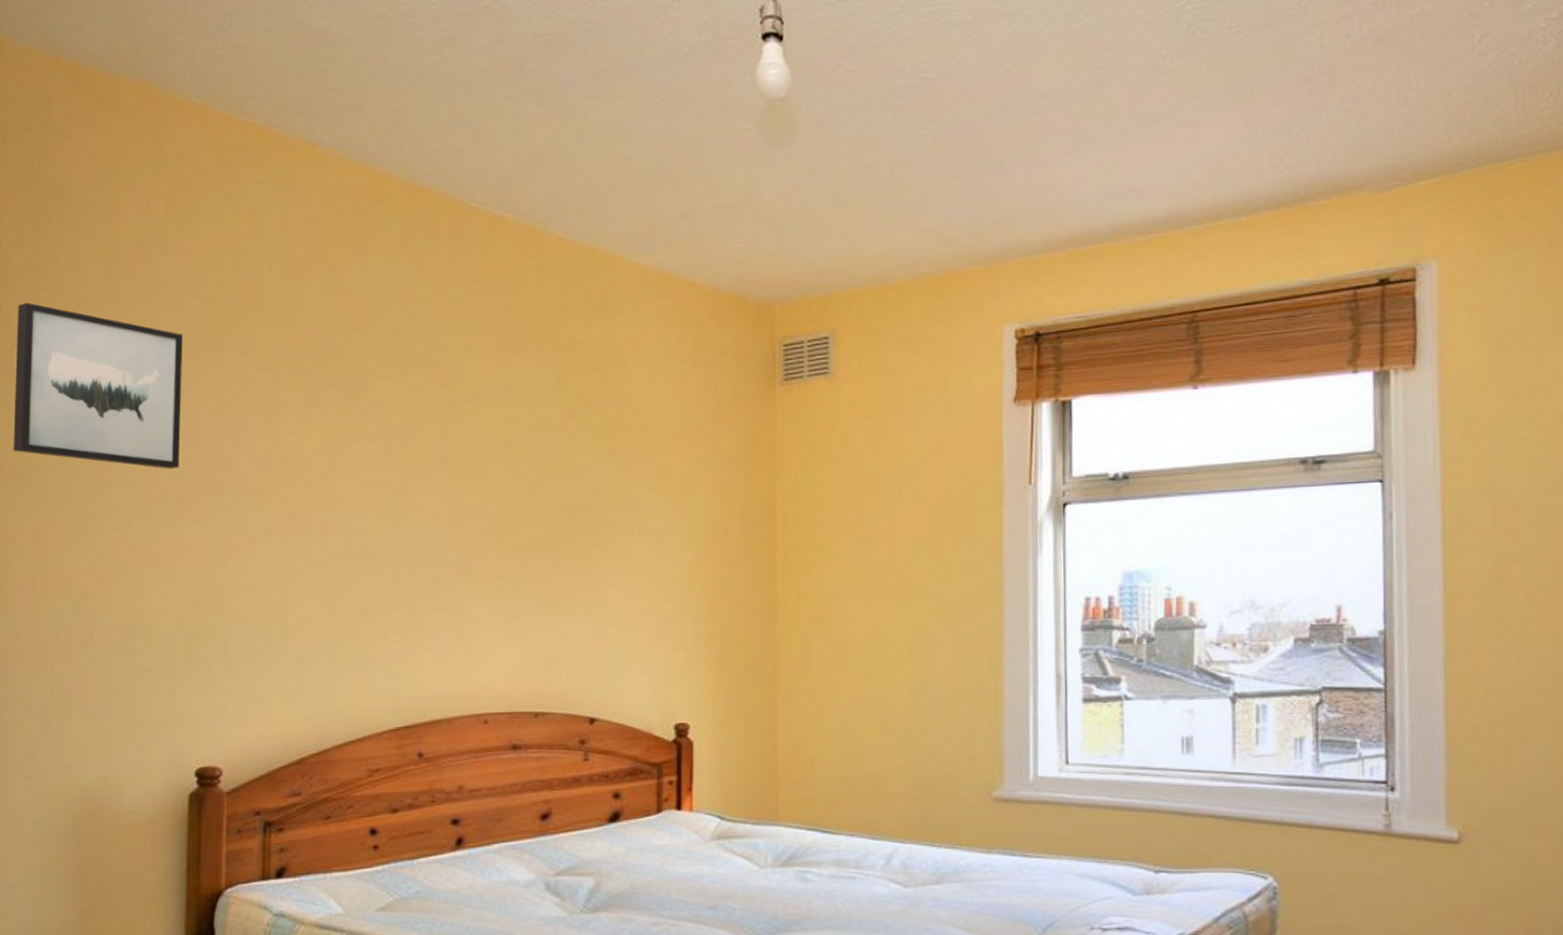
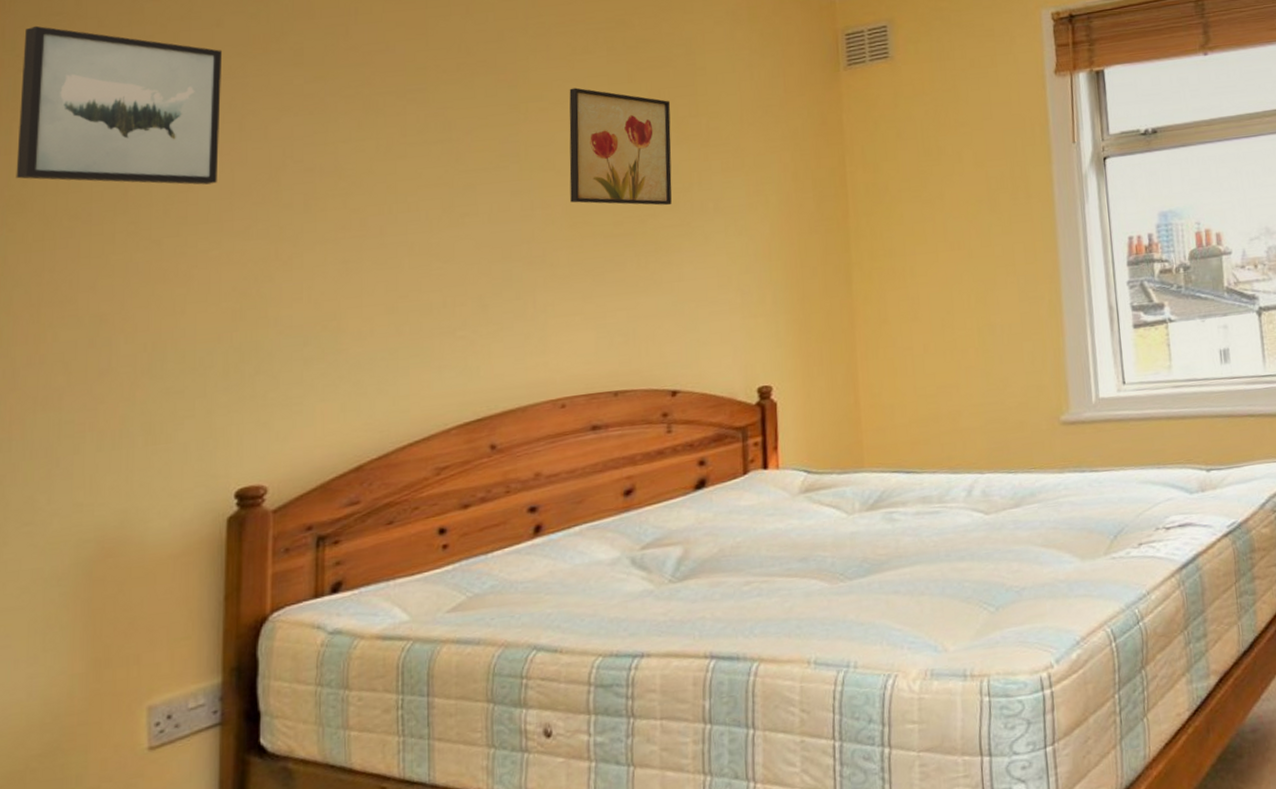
wall art: none [498,390,599,523] -> present [569,87,672,206]

